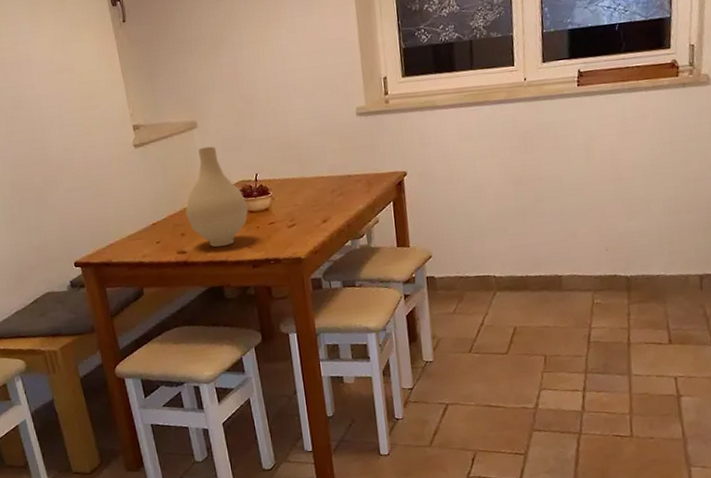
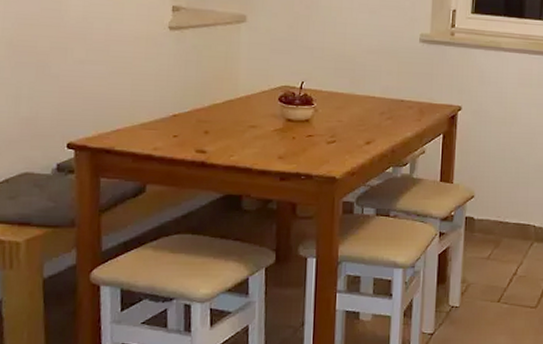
vase: present [185,146,249,247] -> none [213,43,287,153]

